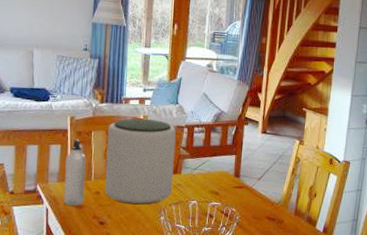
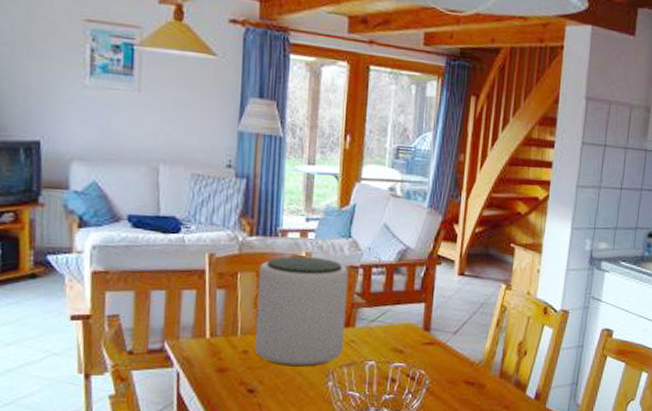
water bottle: present [64,139,86,206] -> none [200,282,230,369]

